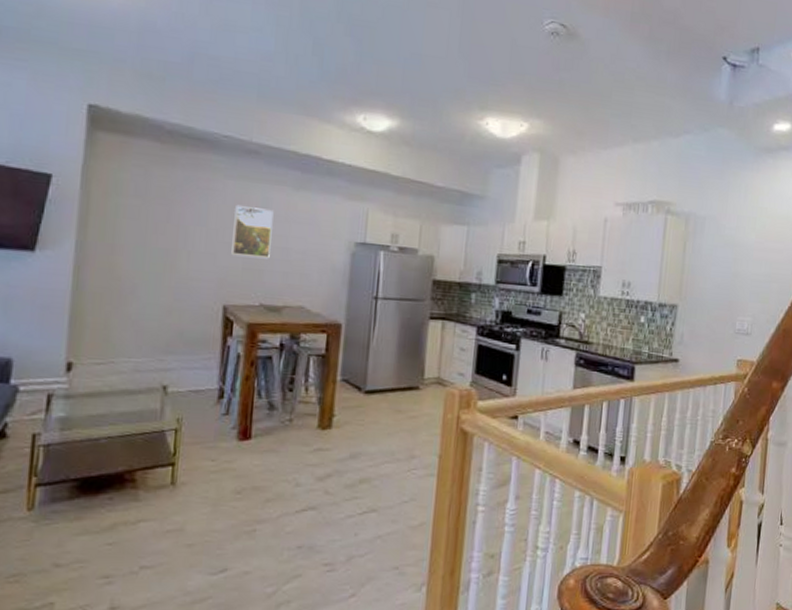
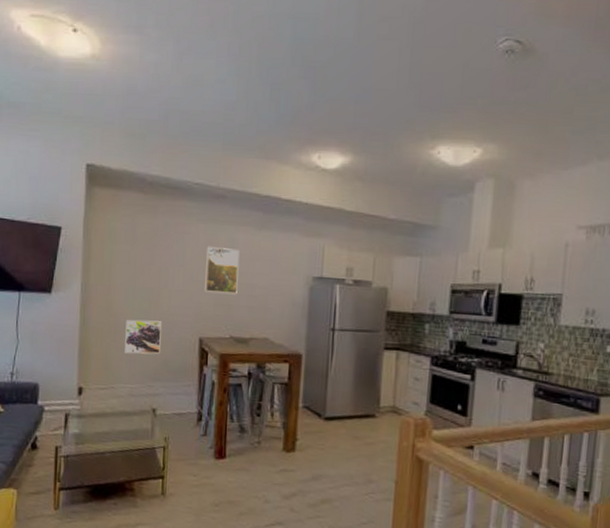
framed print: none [129,284,178,324] -> present [125,320,162,355]

